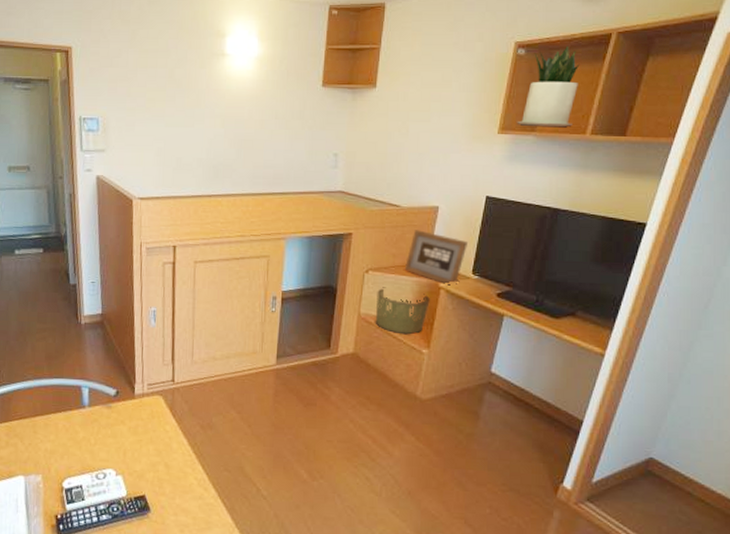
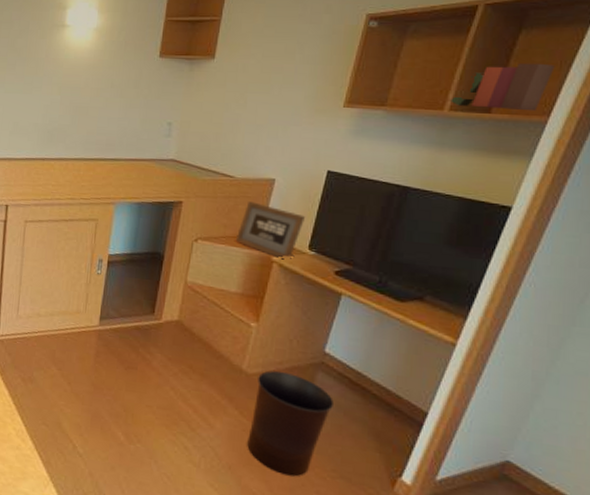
basket: present [375,287,430,335] -> none [202,257,261,307]
waste bin: none [424,395,501,494] -> present [247,370,333,477]
planter: present [517,45,580,128] -> none [365,18,440,103]
books: none [591,88,677,133] -> present [450,62,555,112]

